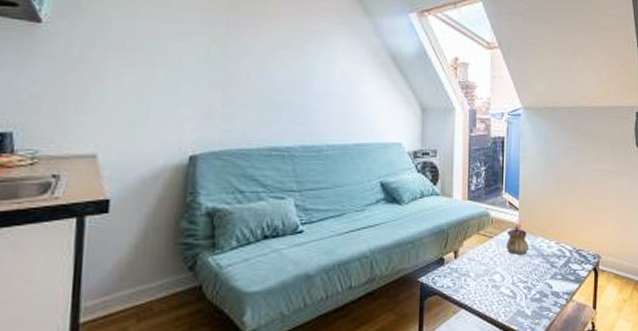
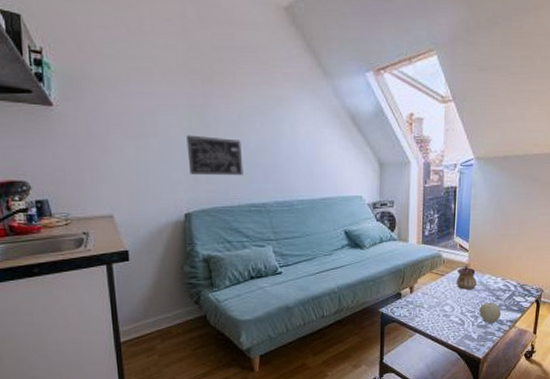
wall art: none [201,65,267,115] -> present [186,135,243,176]
fruit: none [533,270,556,296] -> present [479,302,501,323]

